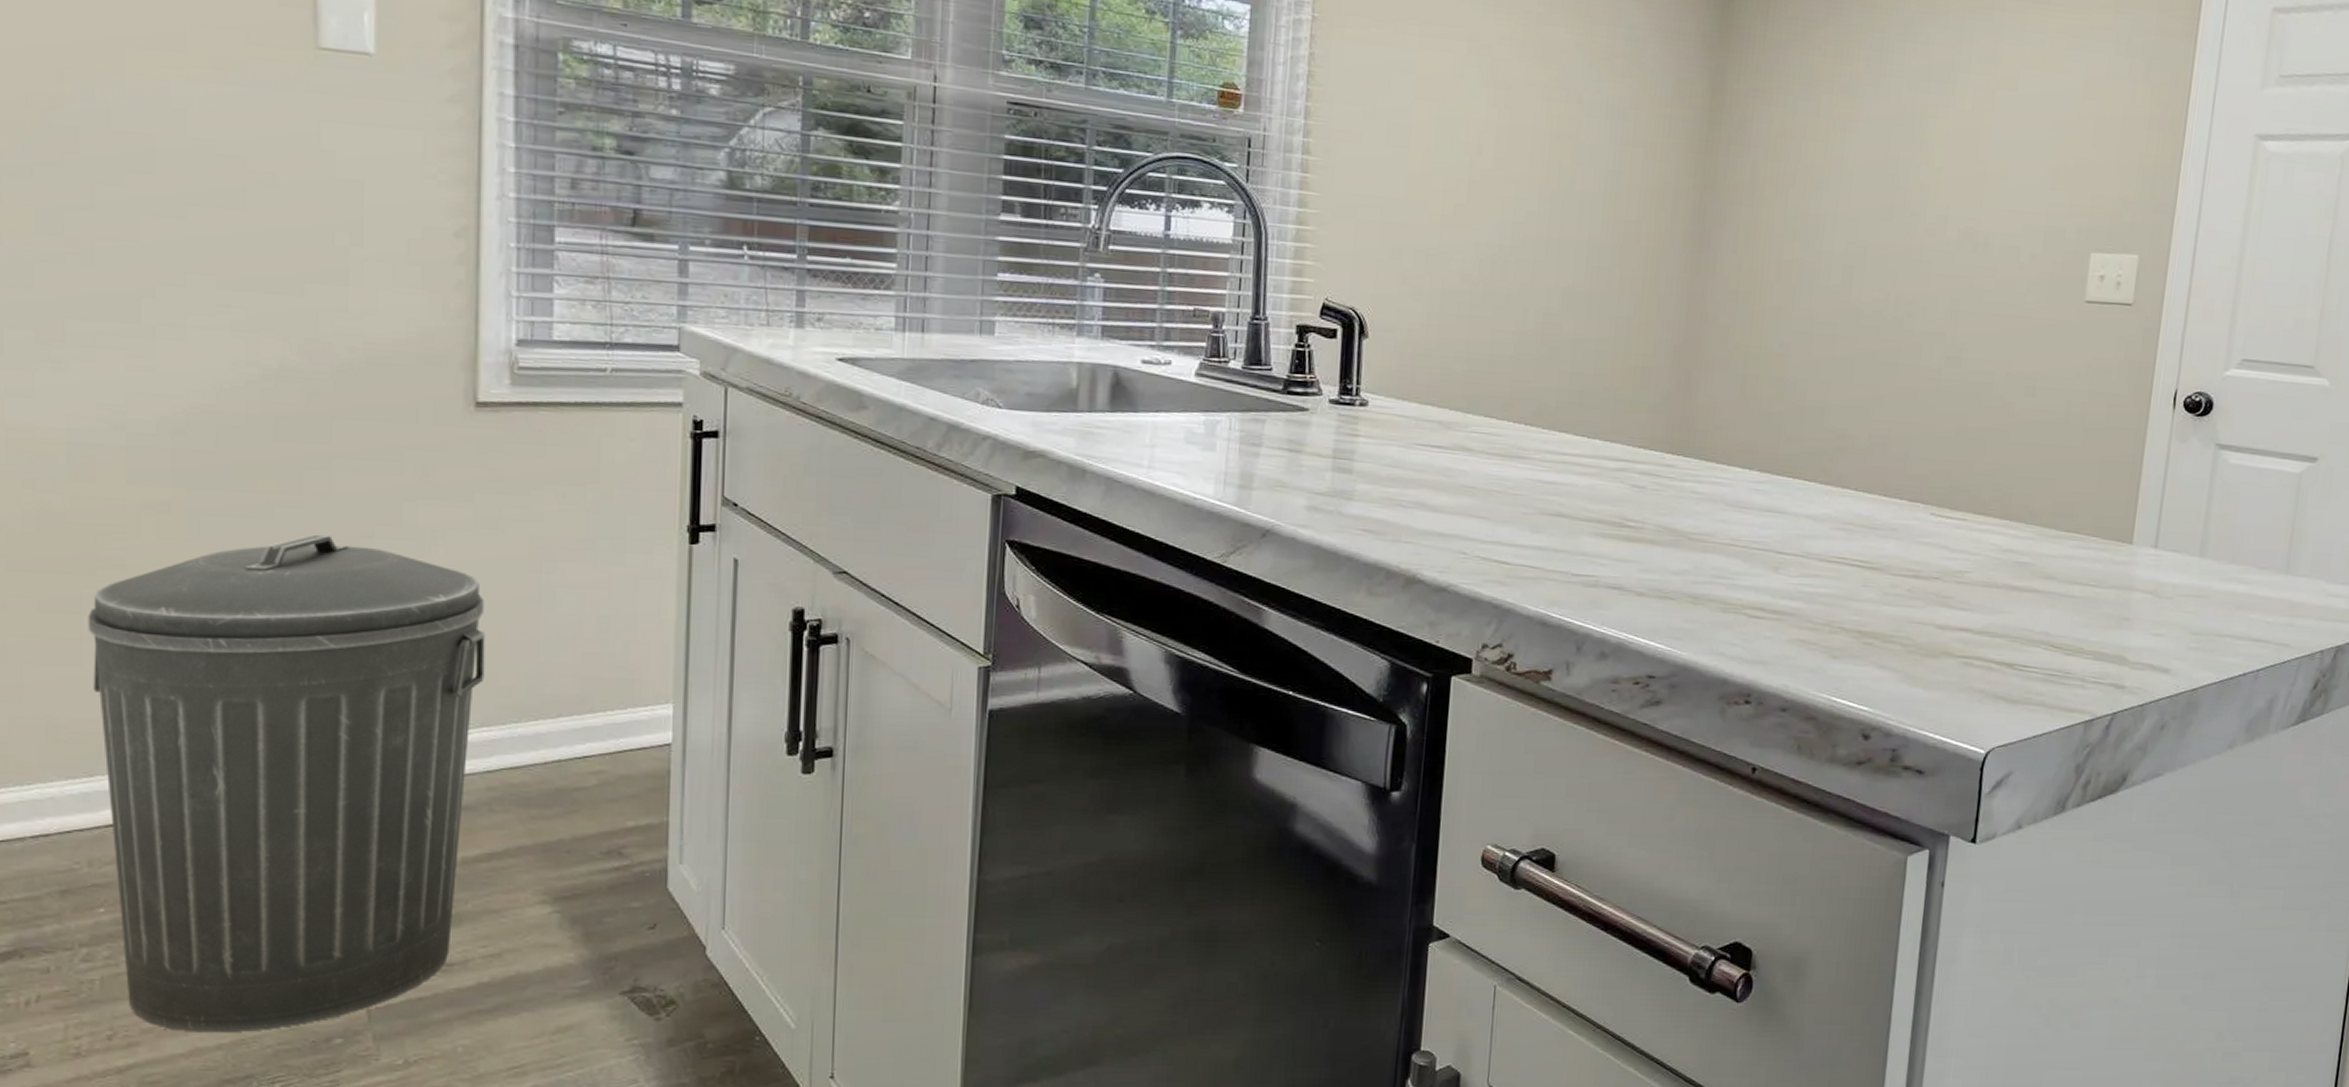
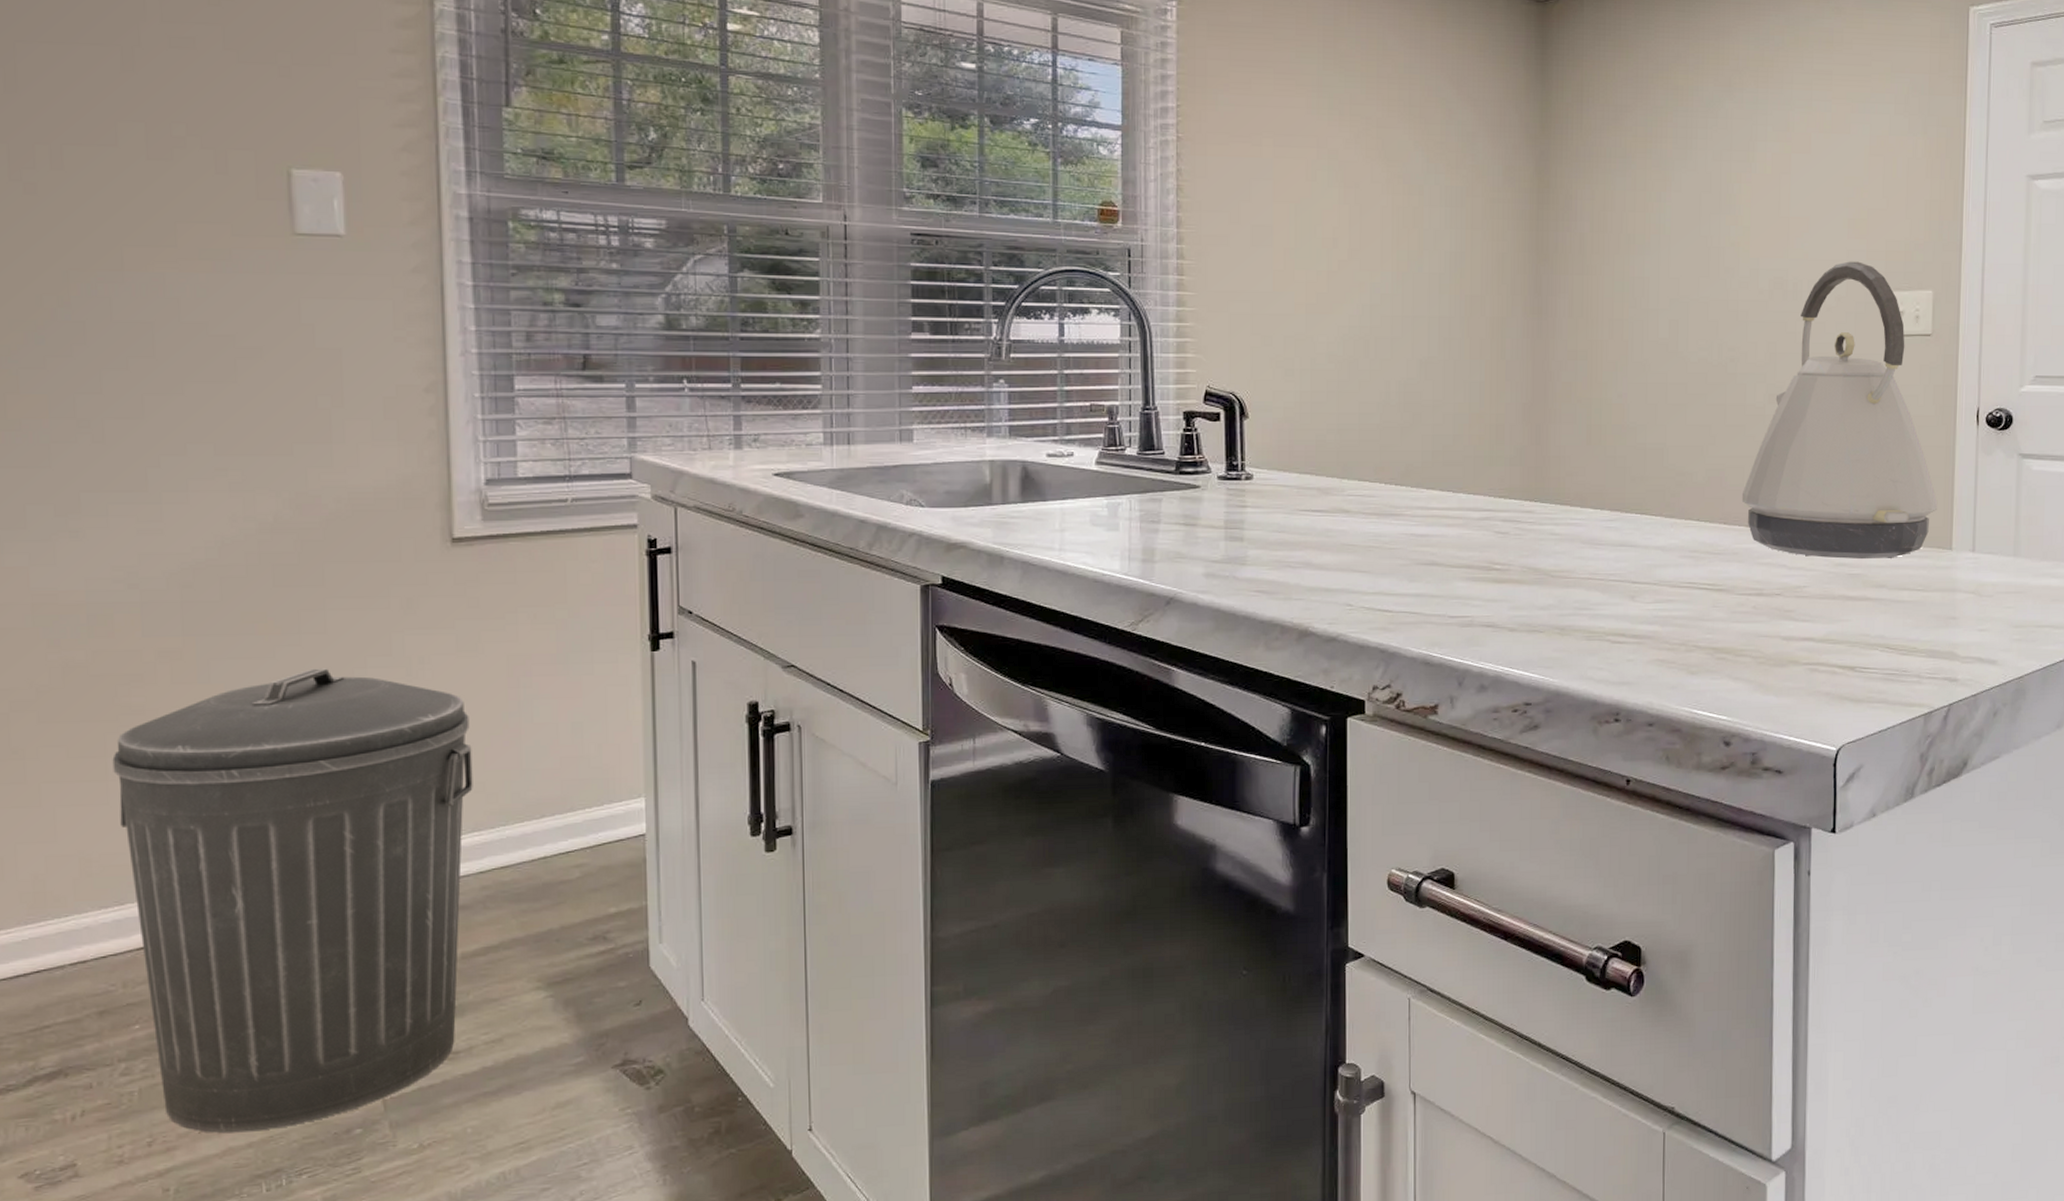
kettle: none [1905,215,2122,548] -> present [1741,261,1938,560]

